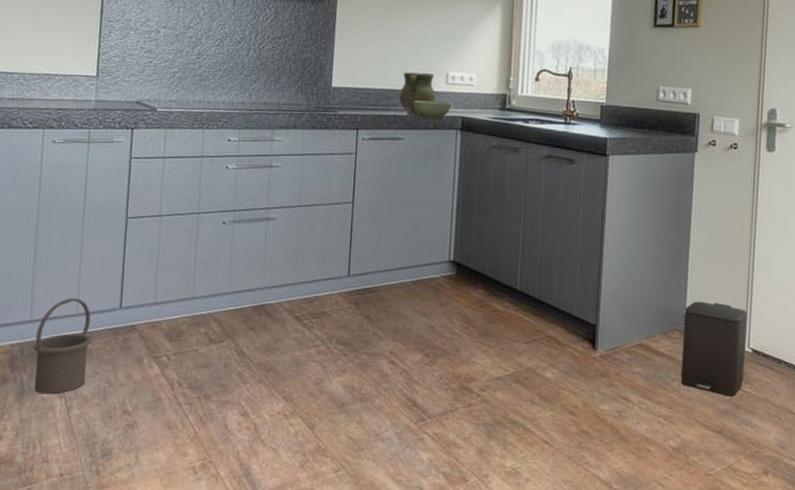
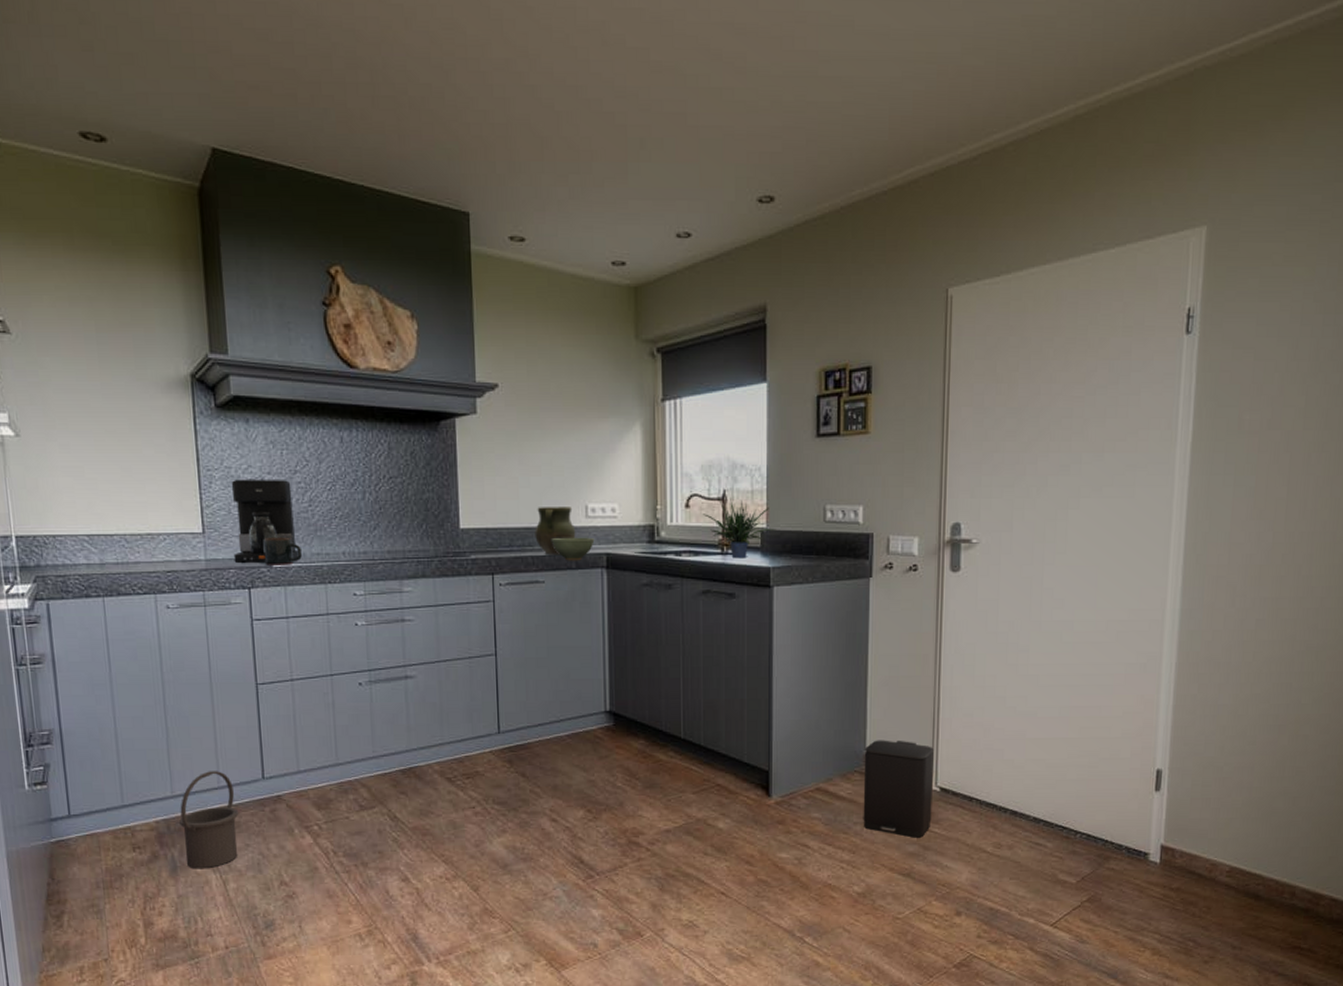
coffee maker: none [121,31,184,107] -> present [231,480,299,564]
mug: none [150,84,185,110] -> present [263,538,302,565]
potted plant: none [550,70,614,129] -> present [703,494,776,559]

